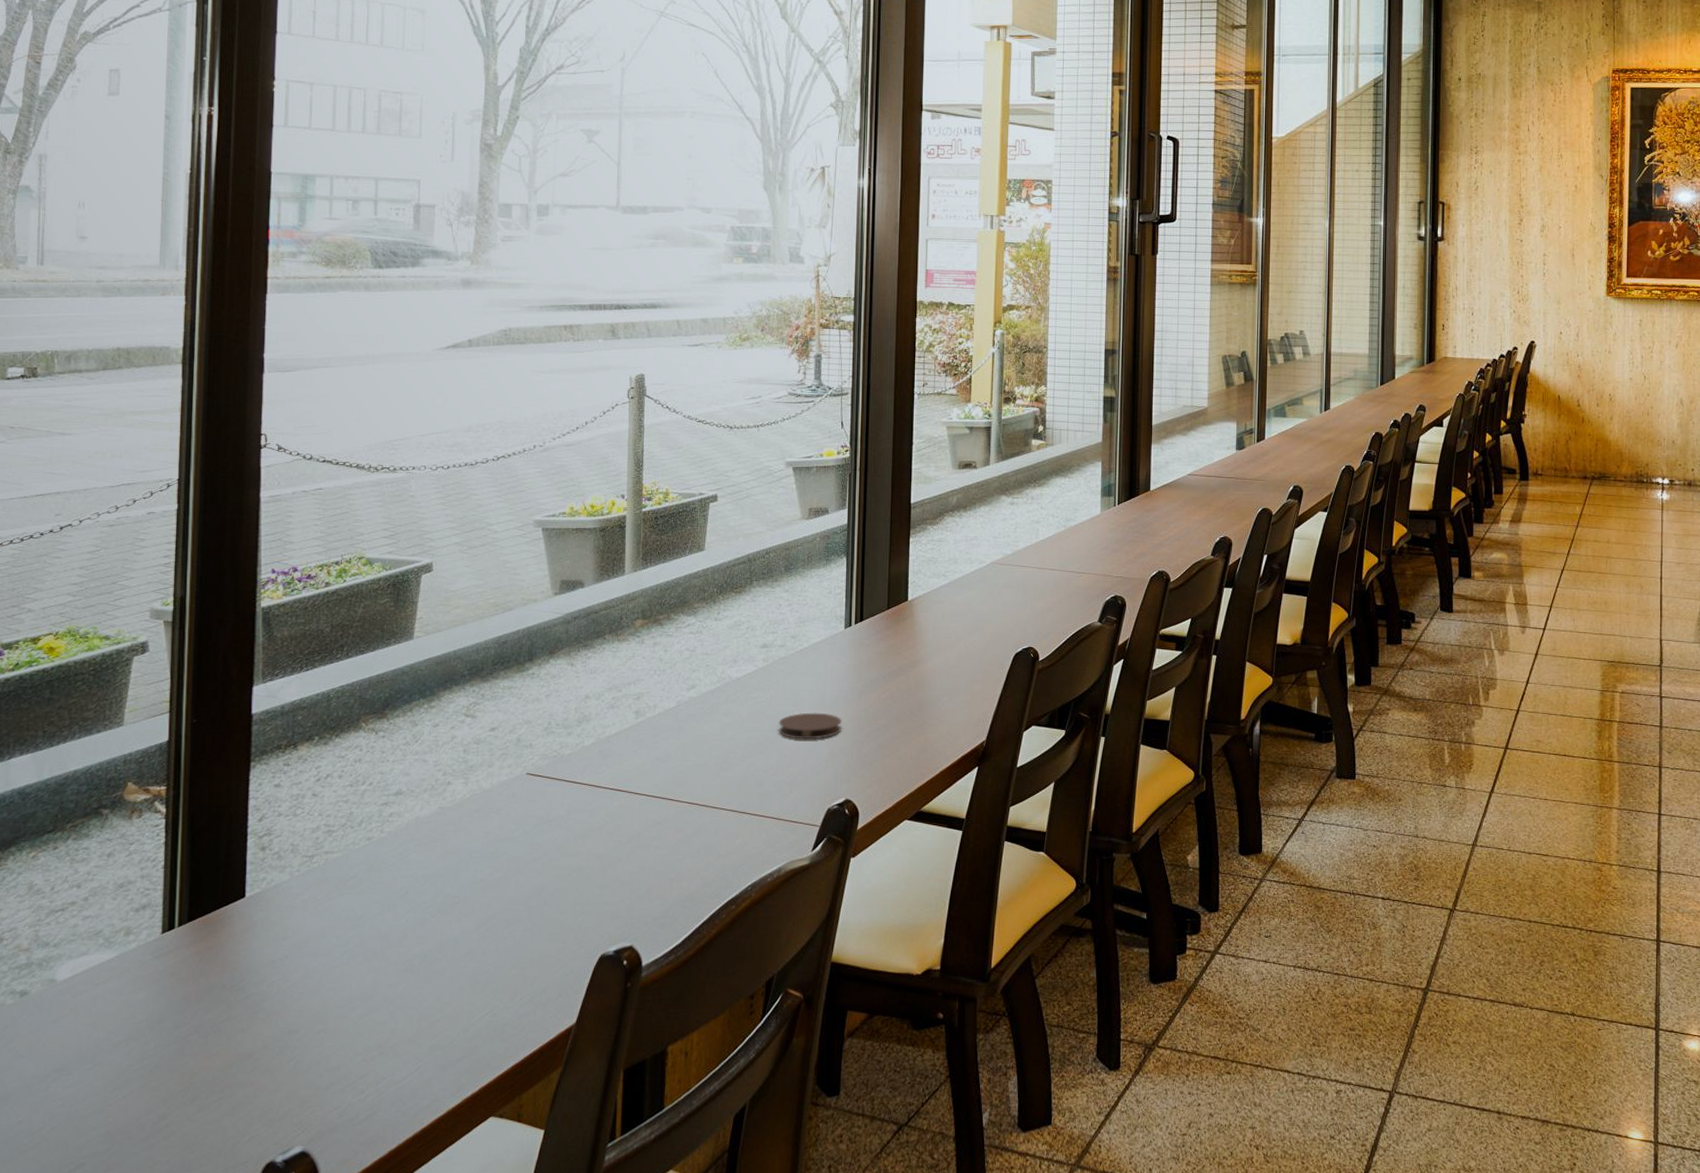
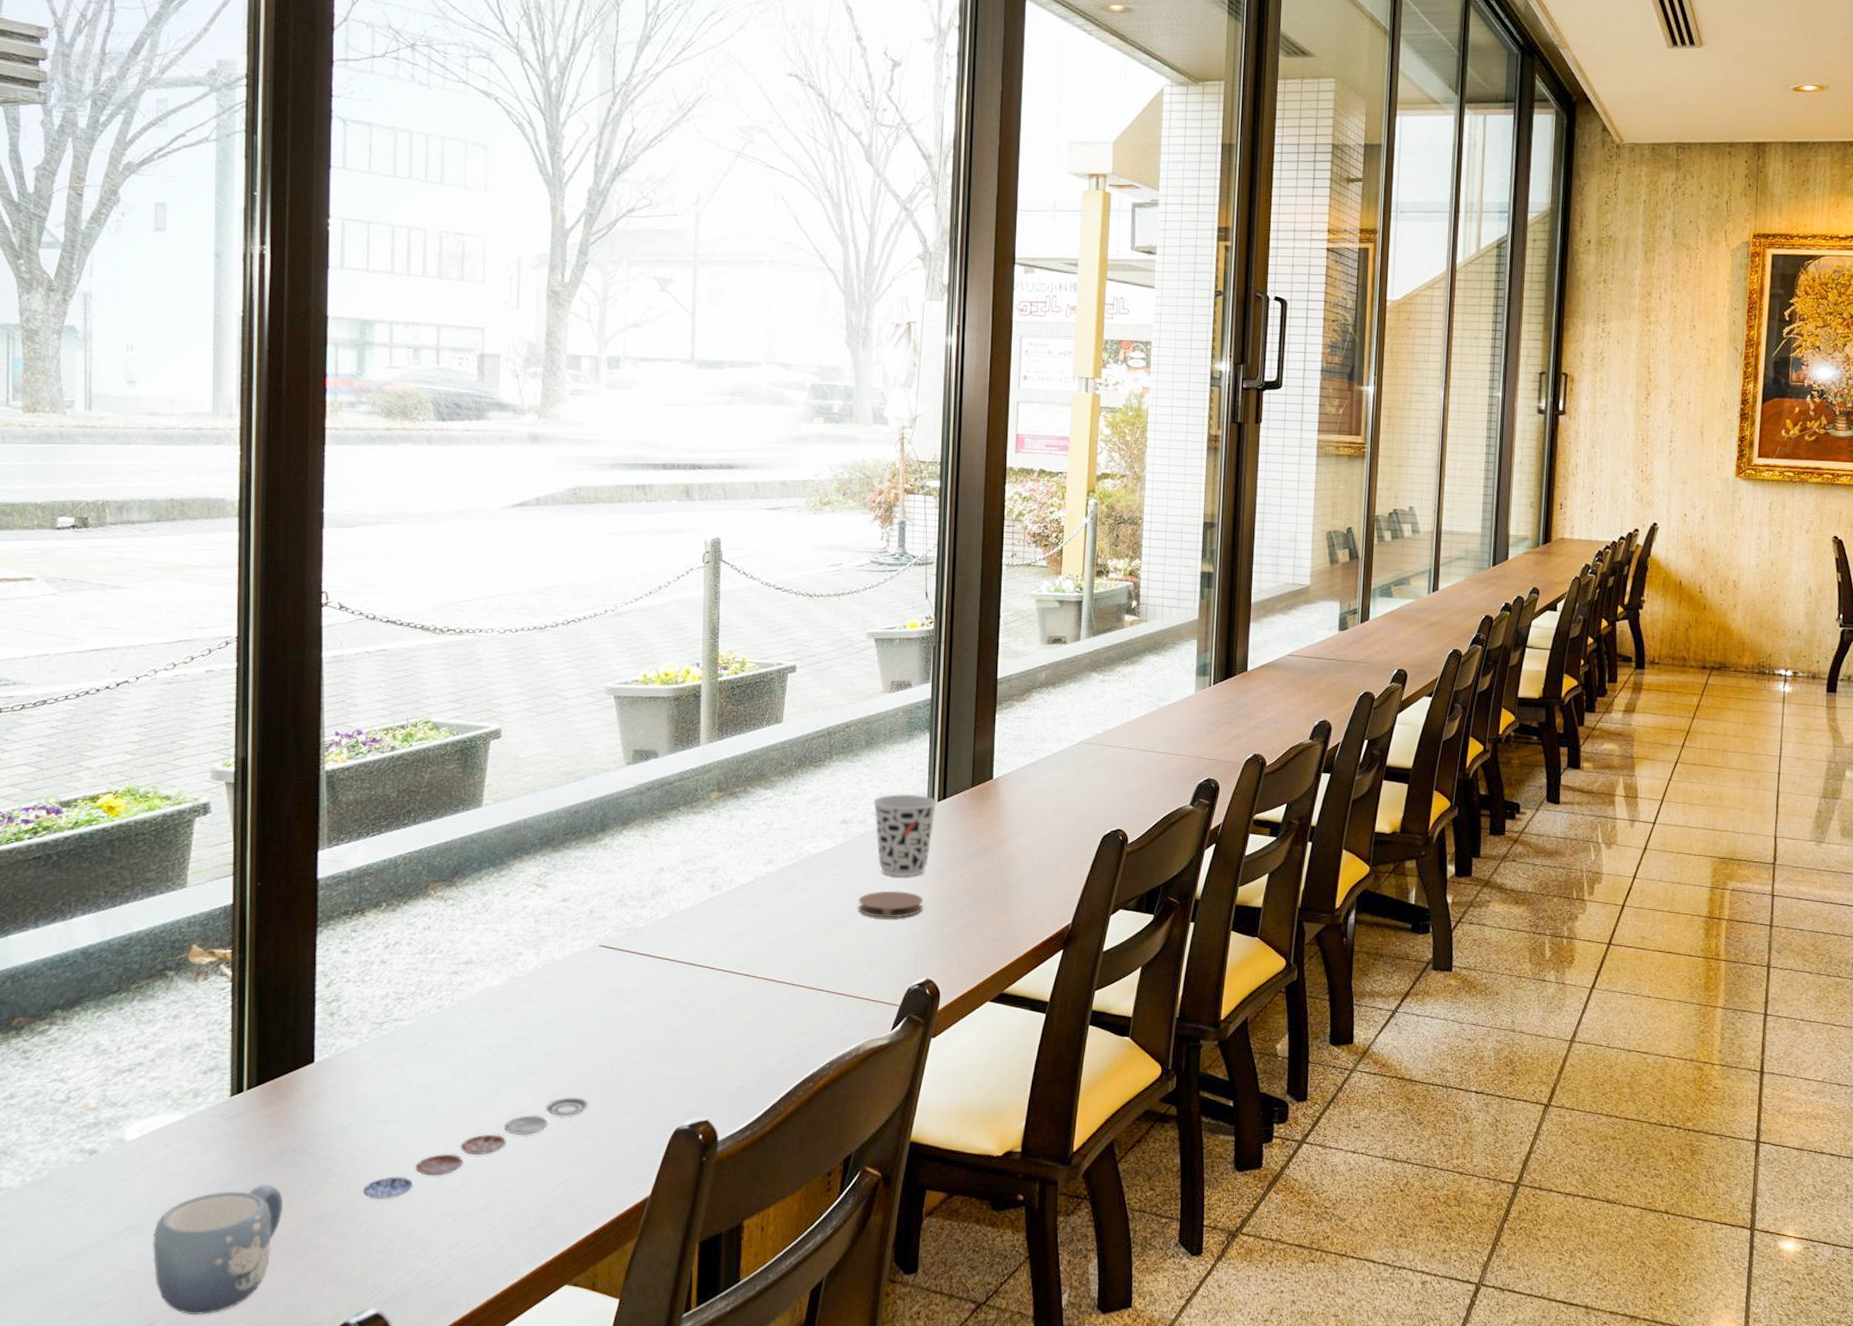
mug: none [80,1021,212,1158] -> present [152,1183,283,1316]
plate: none [291,926,515,1035] -> present [362,1097,588,1200]
cup: none [793,617,855,698] -> present [873,794,937,877]

